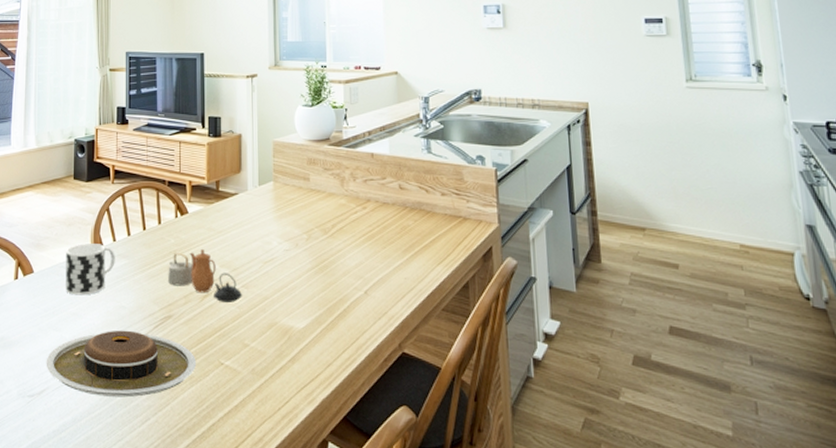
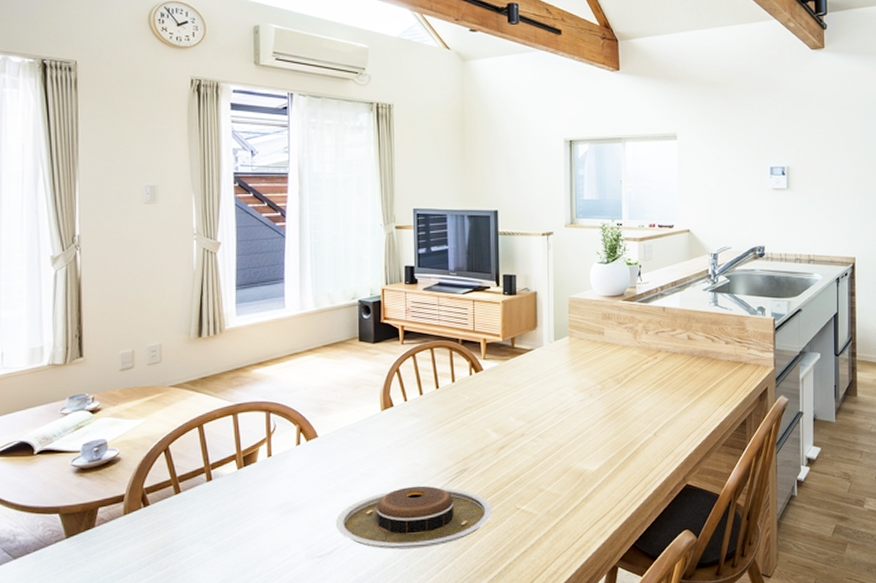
cup: present [66,243,115,296] -> none [353,404,407,456]
teapot: present [168,248,242,304] -> none [463,403,538,453]

